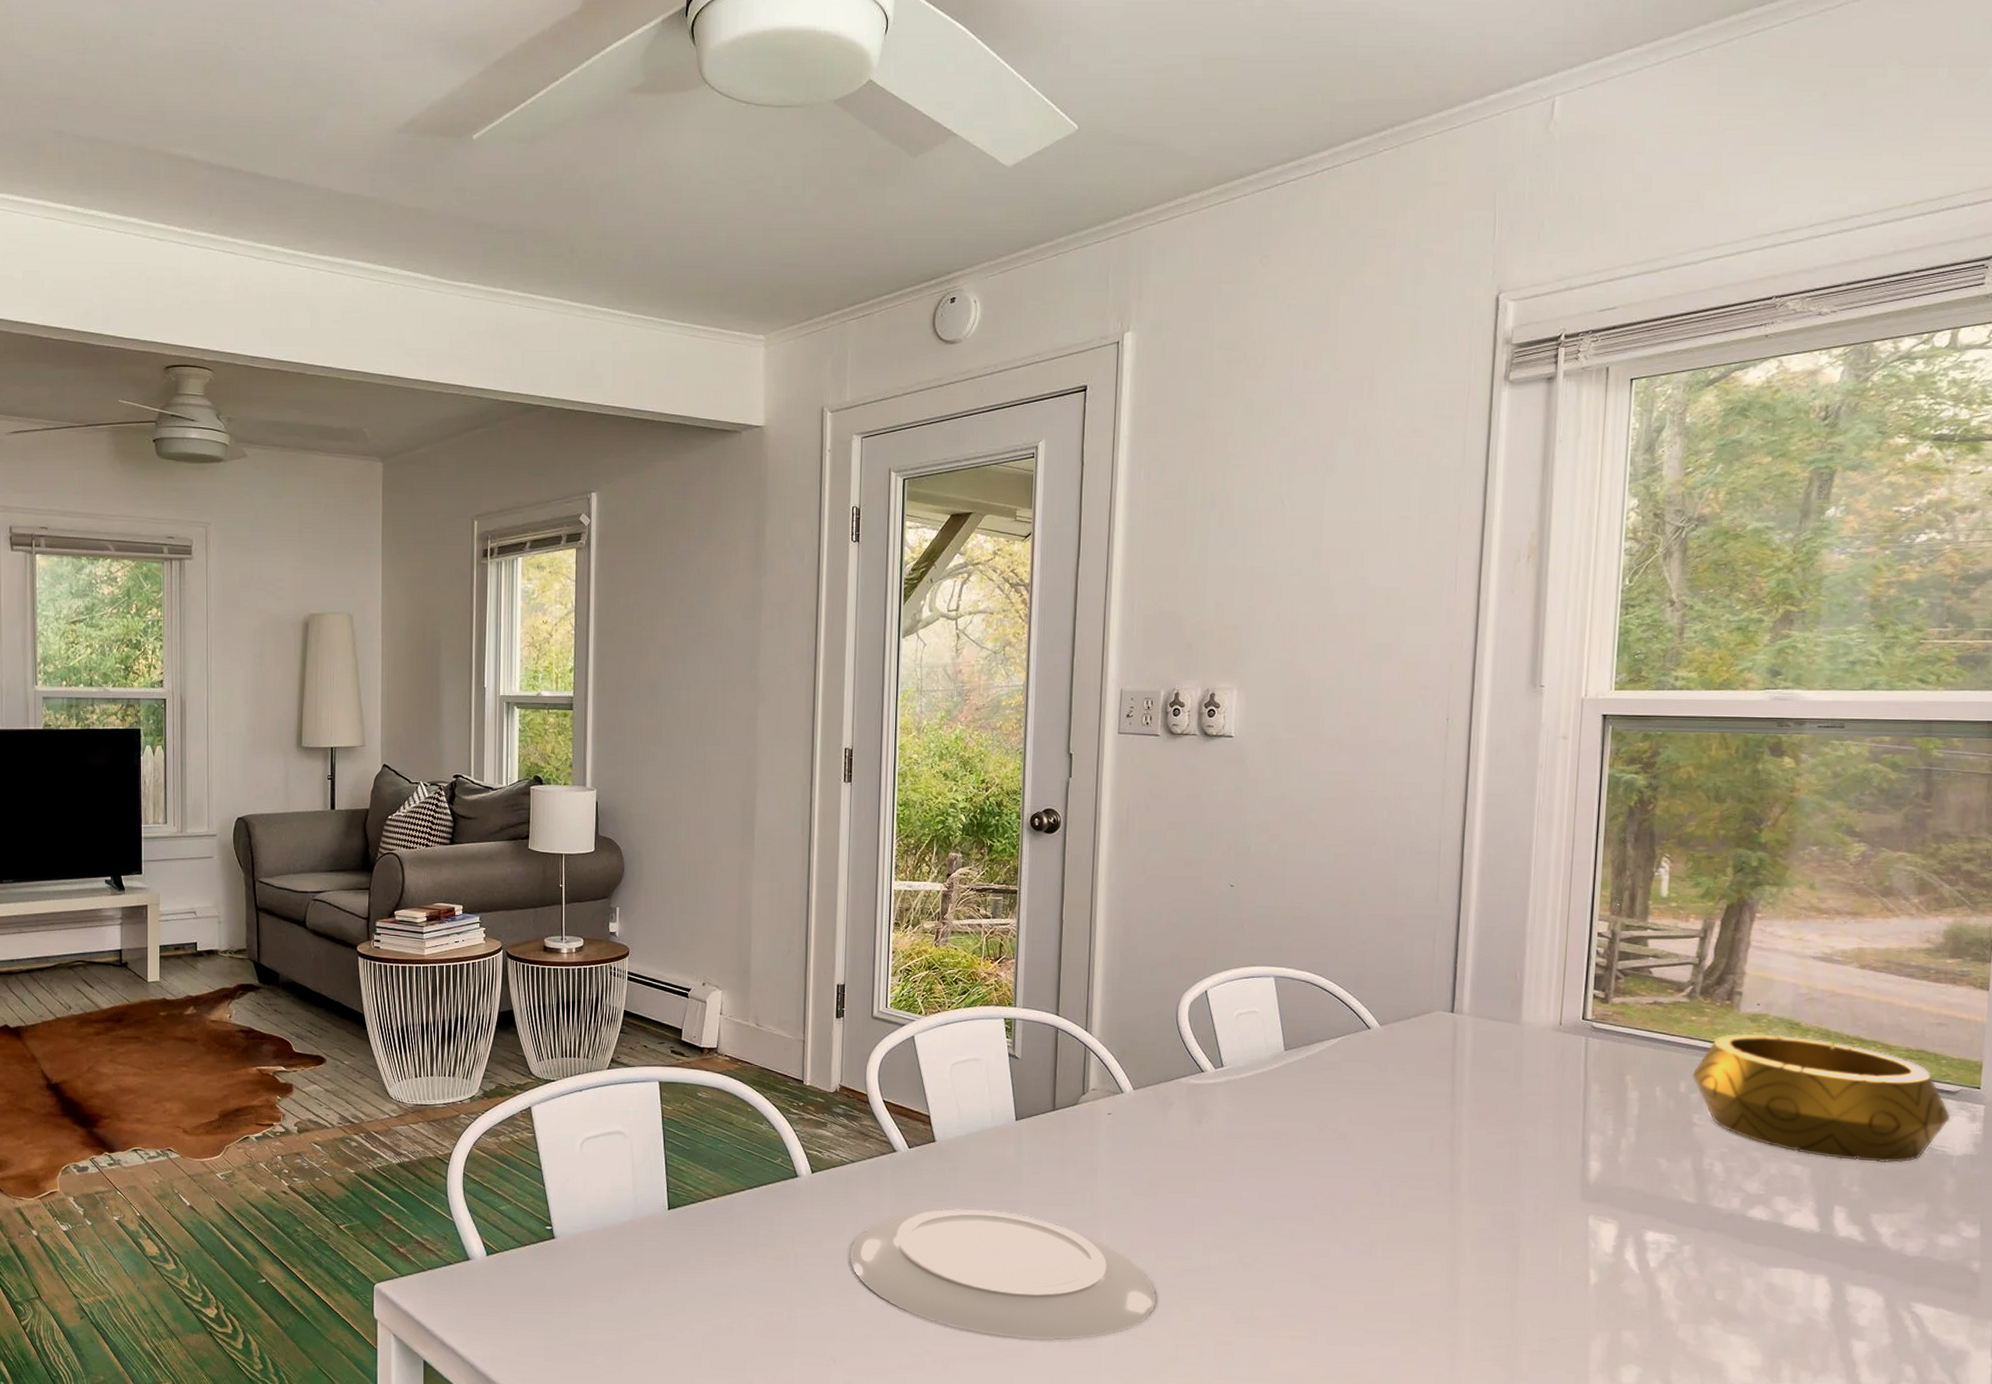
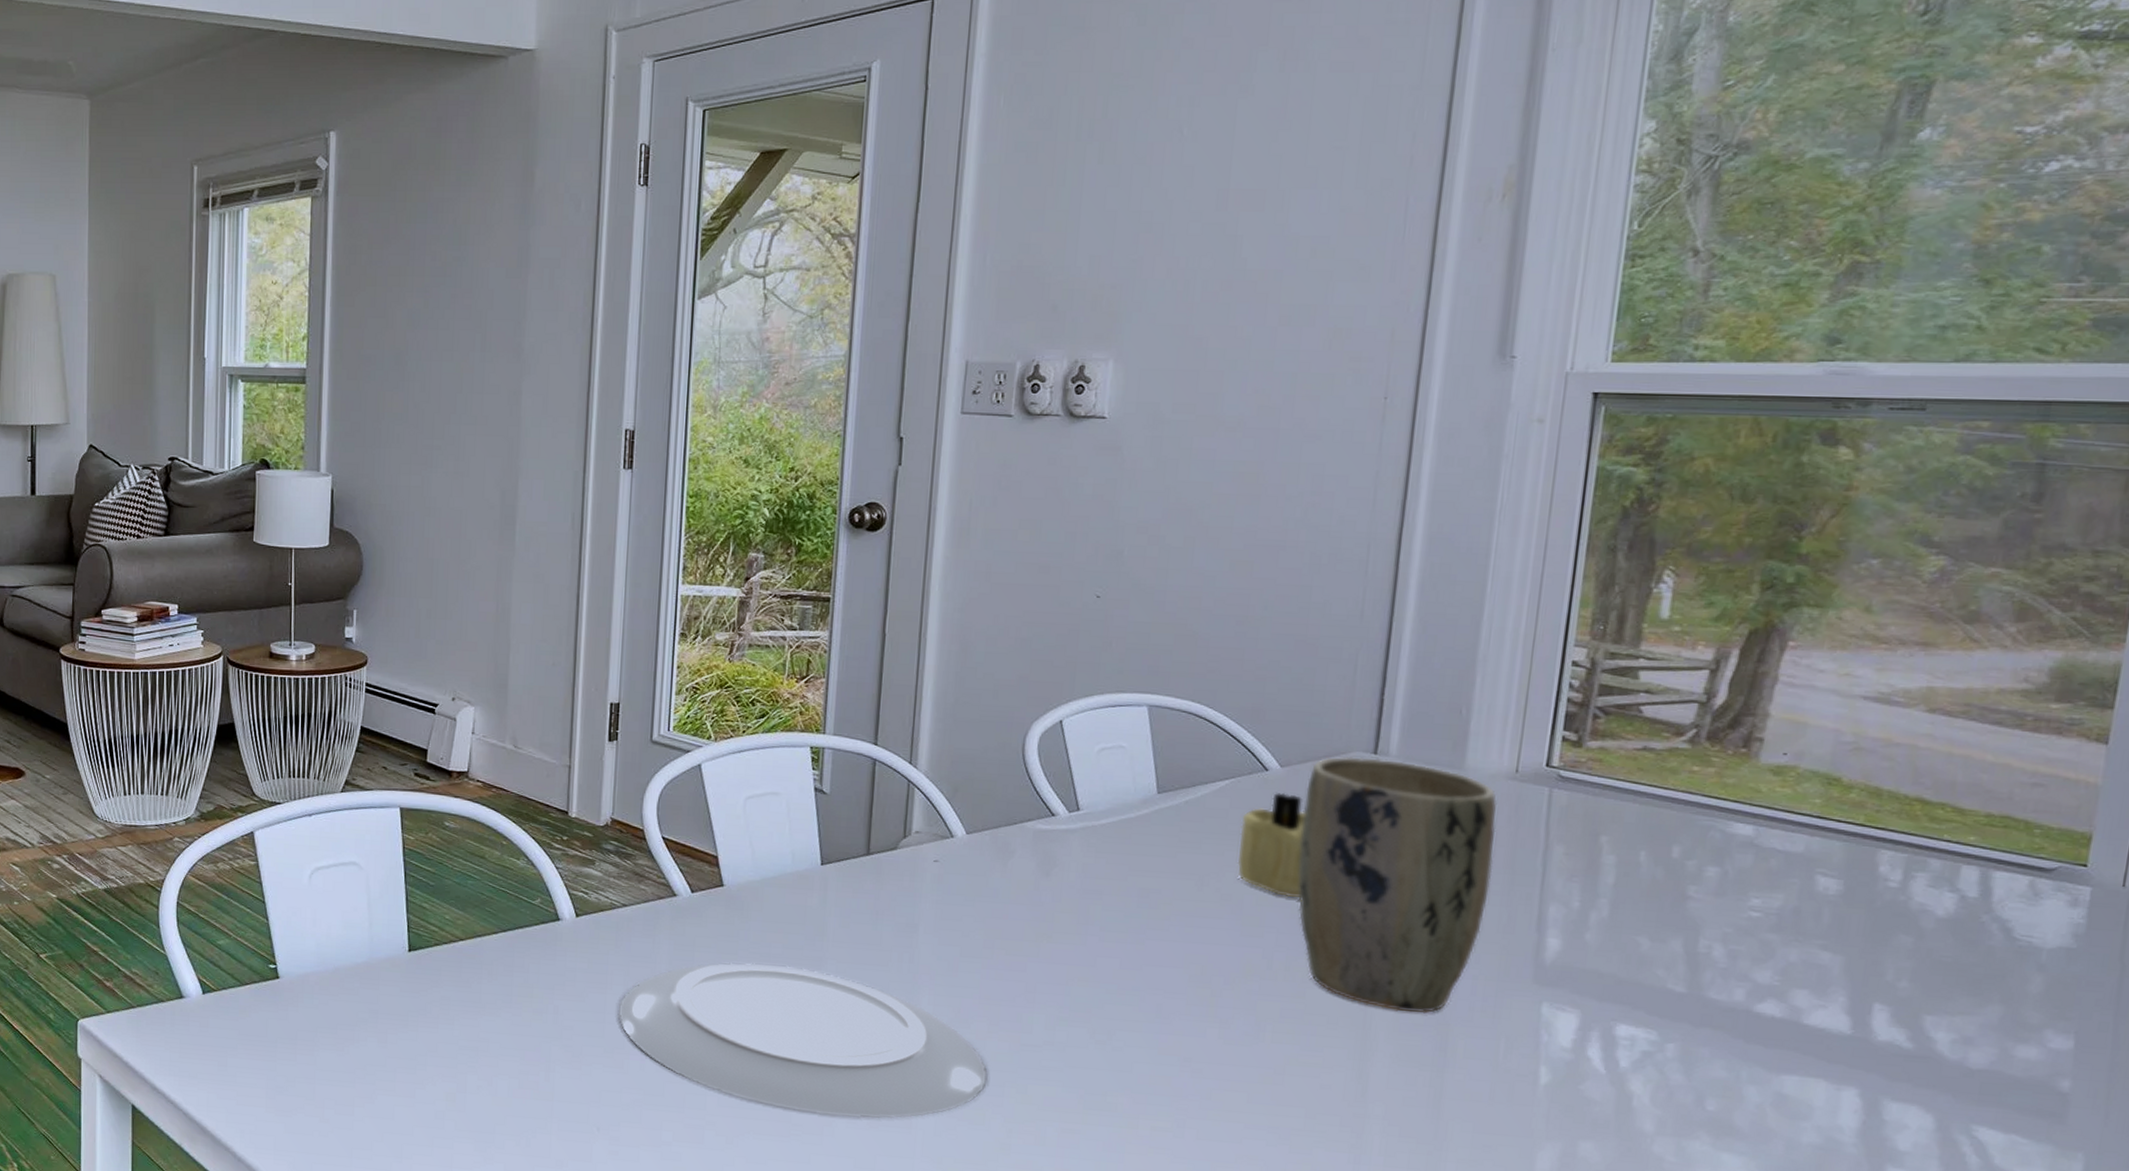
candle: none [1349,1047,1401,1137] -> present [1237,793,1306,900]
plant pot: none [1397,1015,1547,1229] -> present [1298,757,1498,1014]
decorative bowl: present [1692,1033,1950,1163] -> none [1689,788,2042,954]

